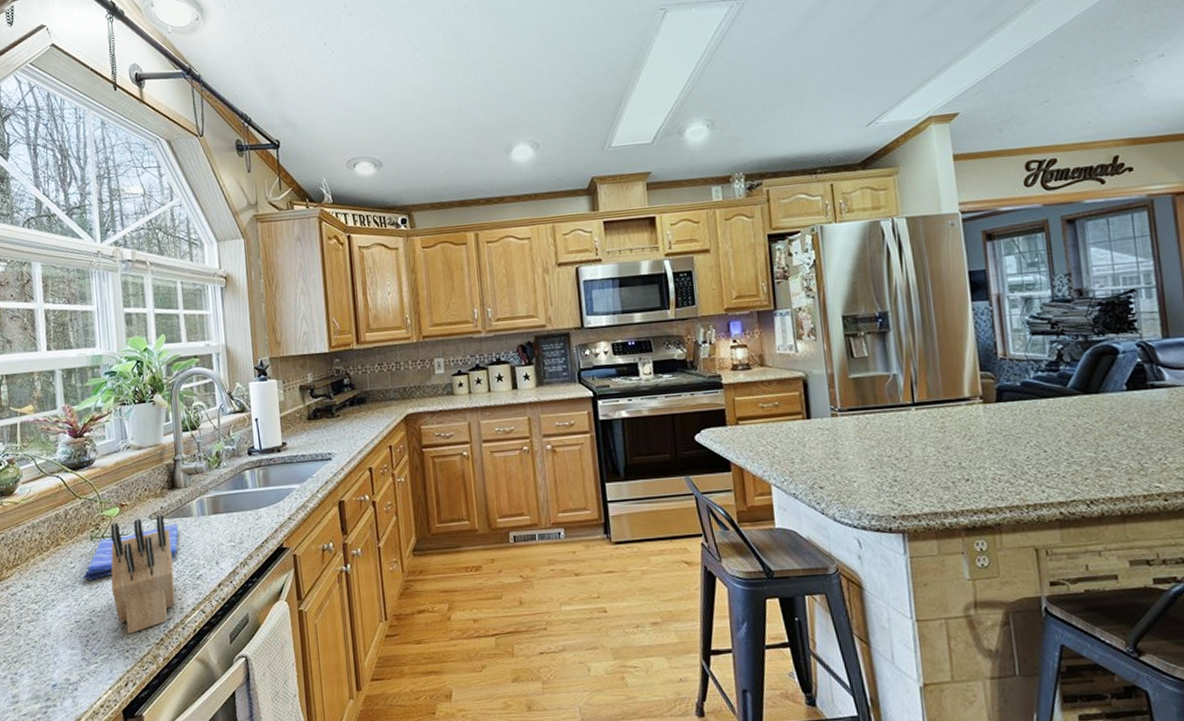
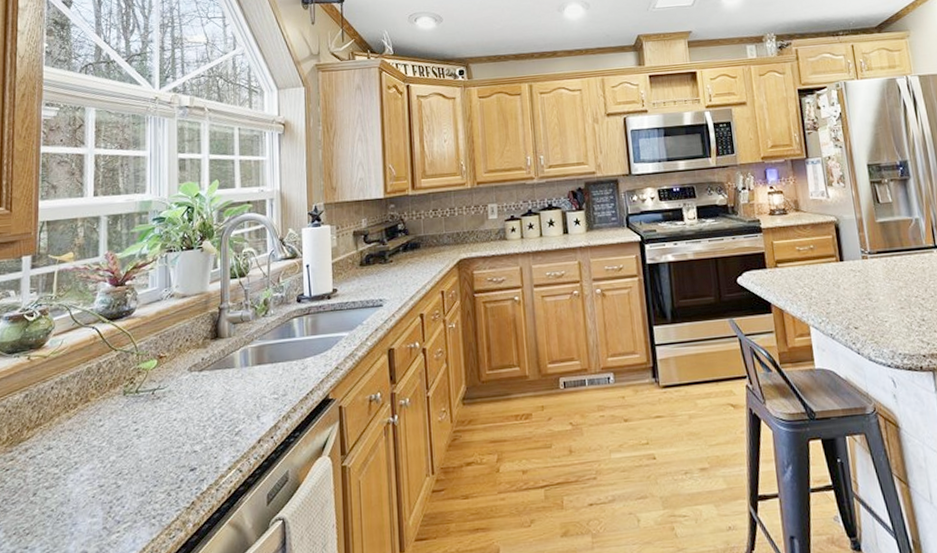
dish towel: present [83,523,179,581] -> none [112,375,220,440]
knife block: present [110,514,176,634] -> none [142,366,212,498]

